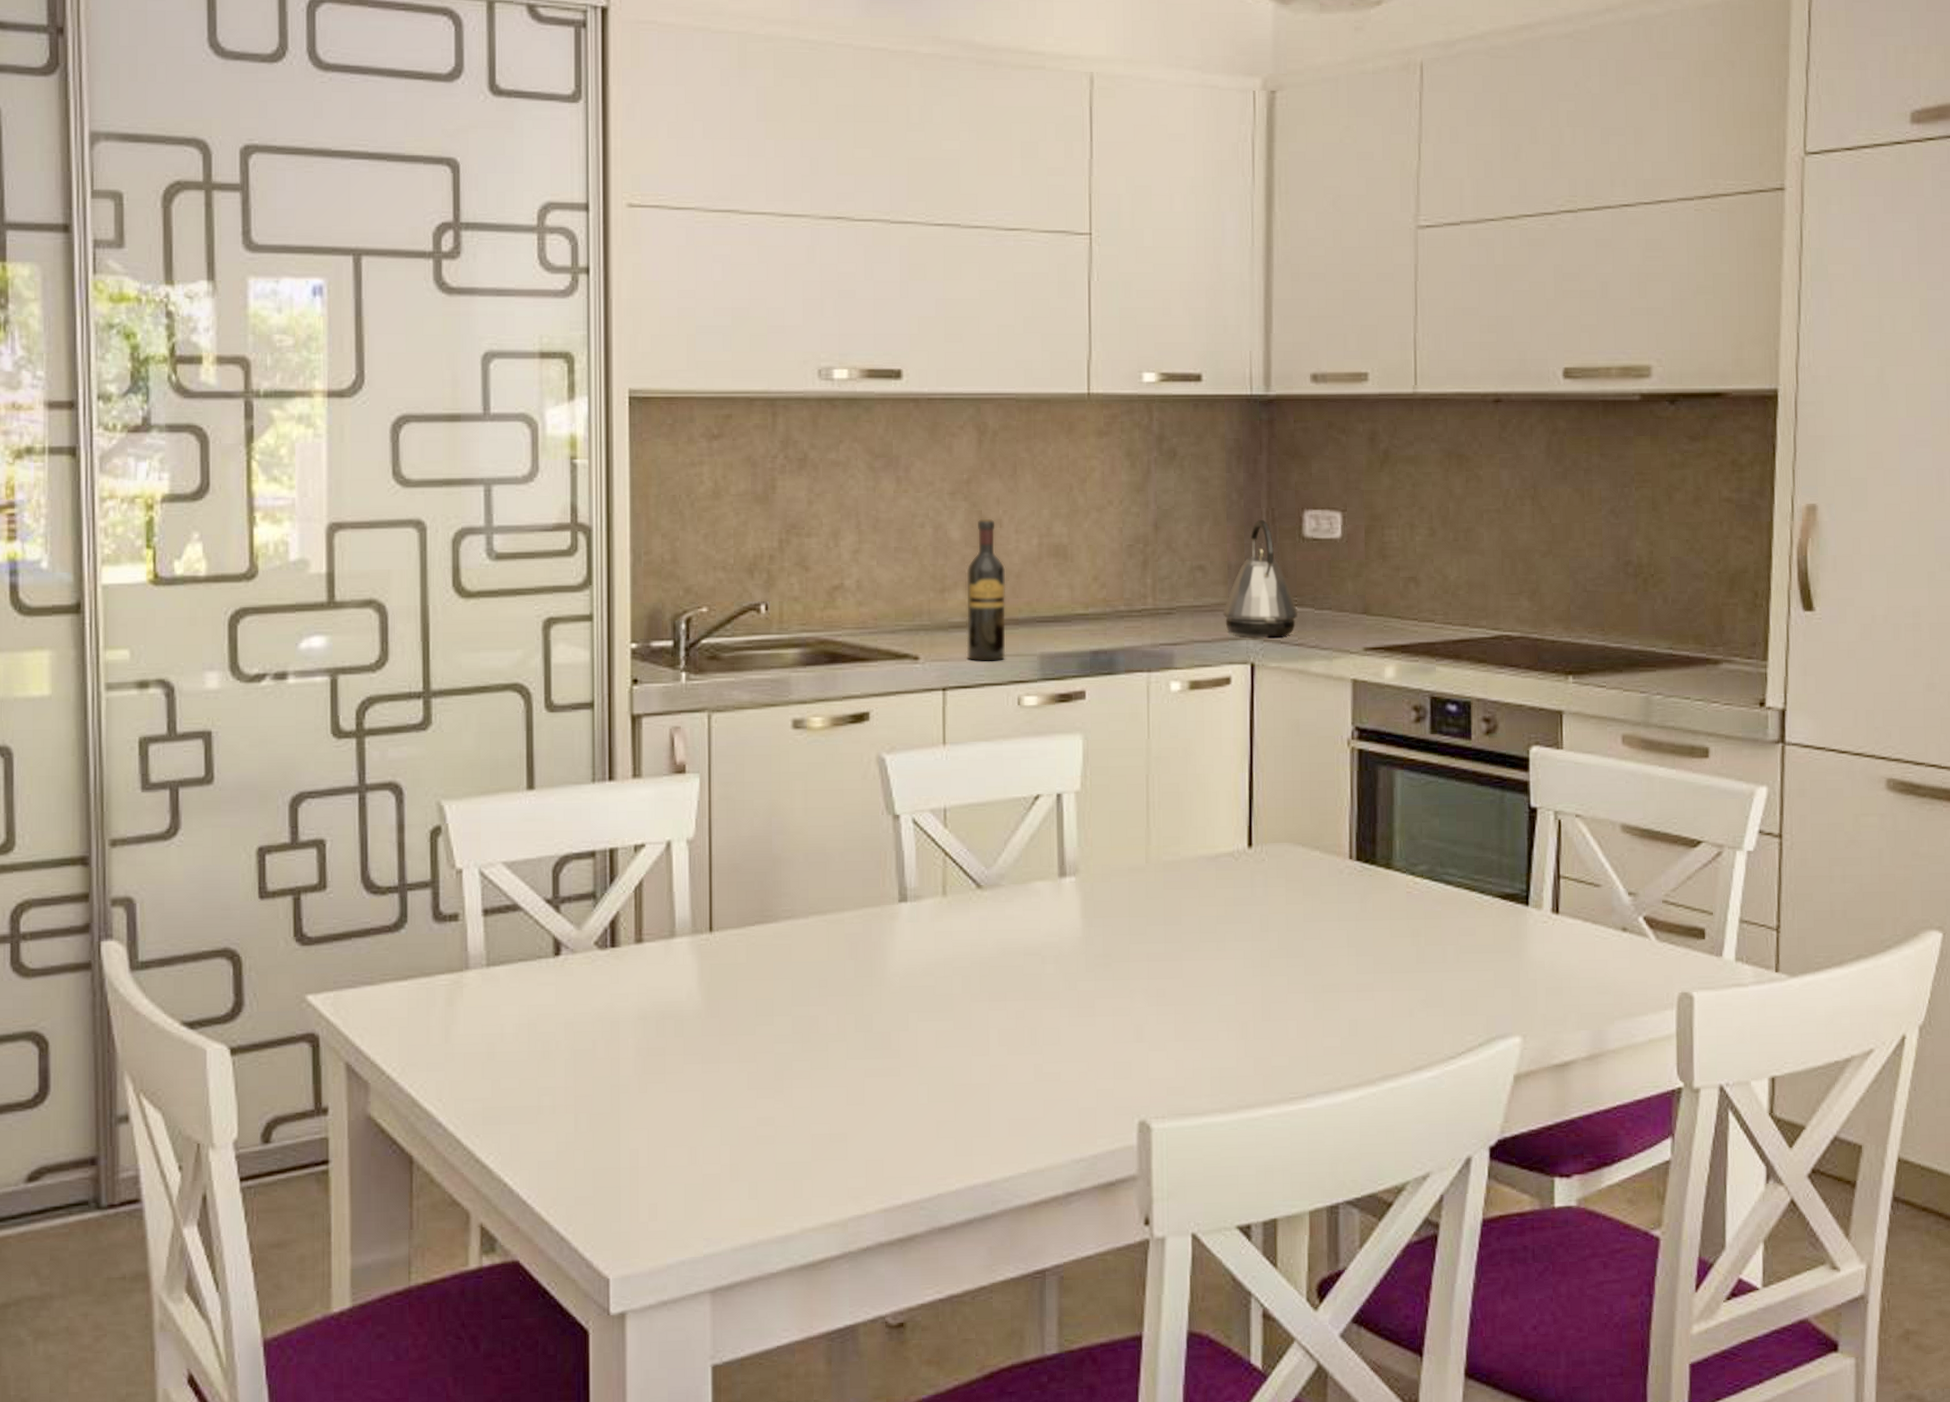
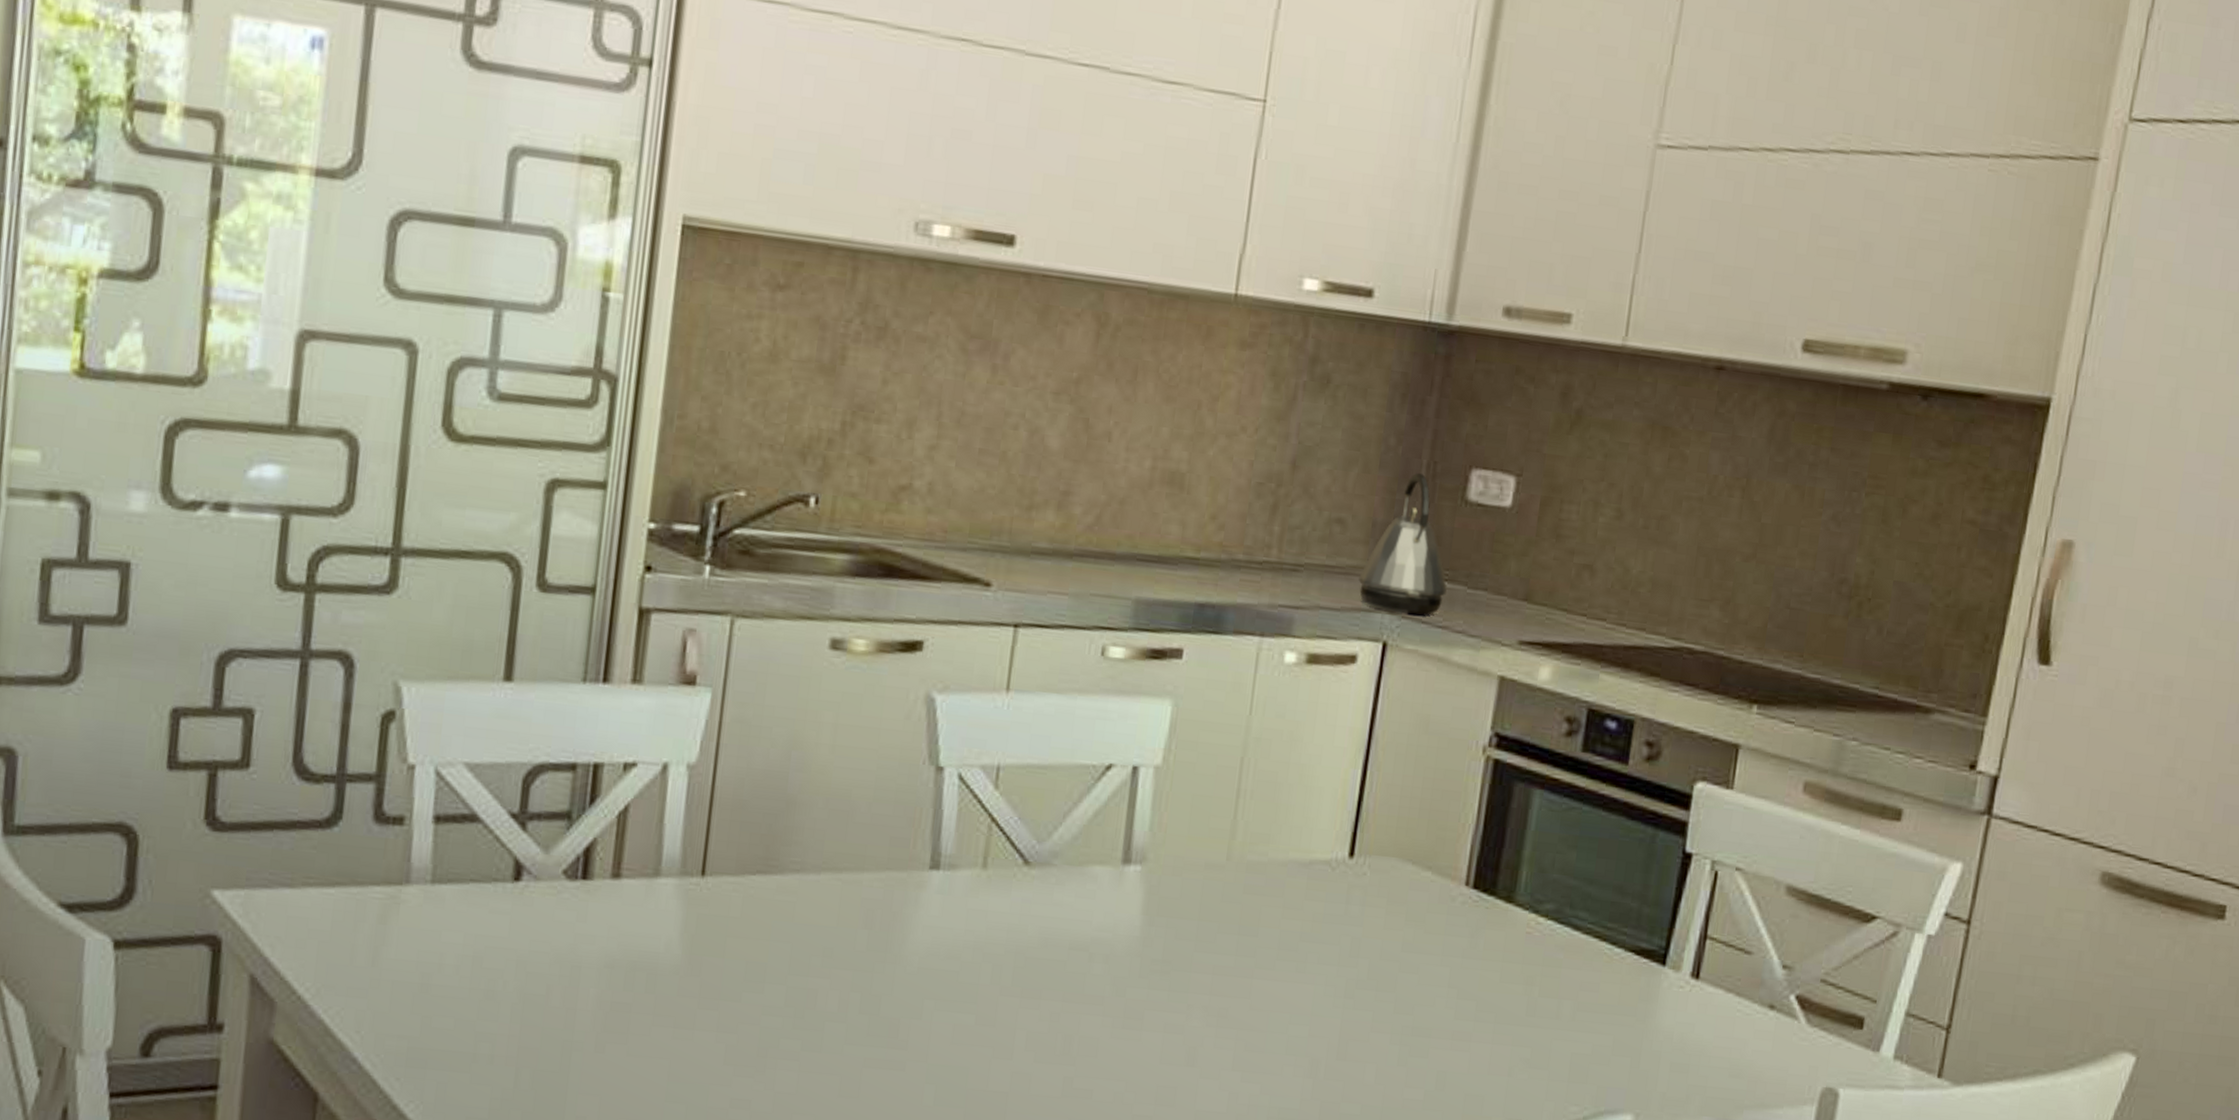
wine bottle: present [966,519,1006,661] -> none [1047,428,1108,601]

